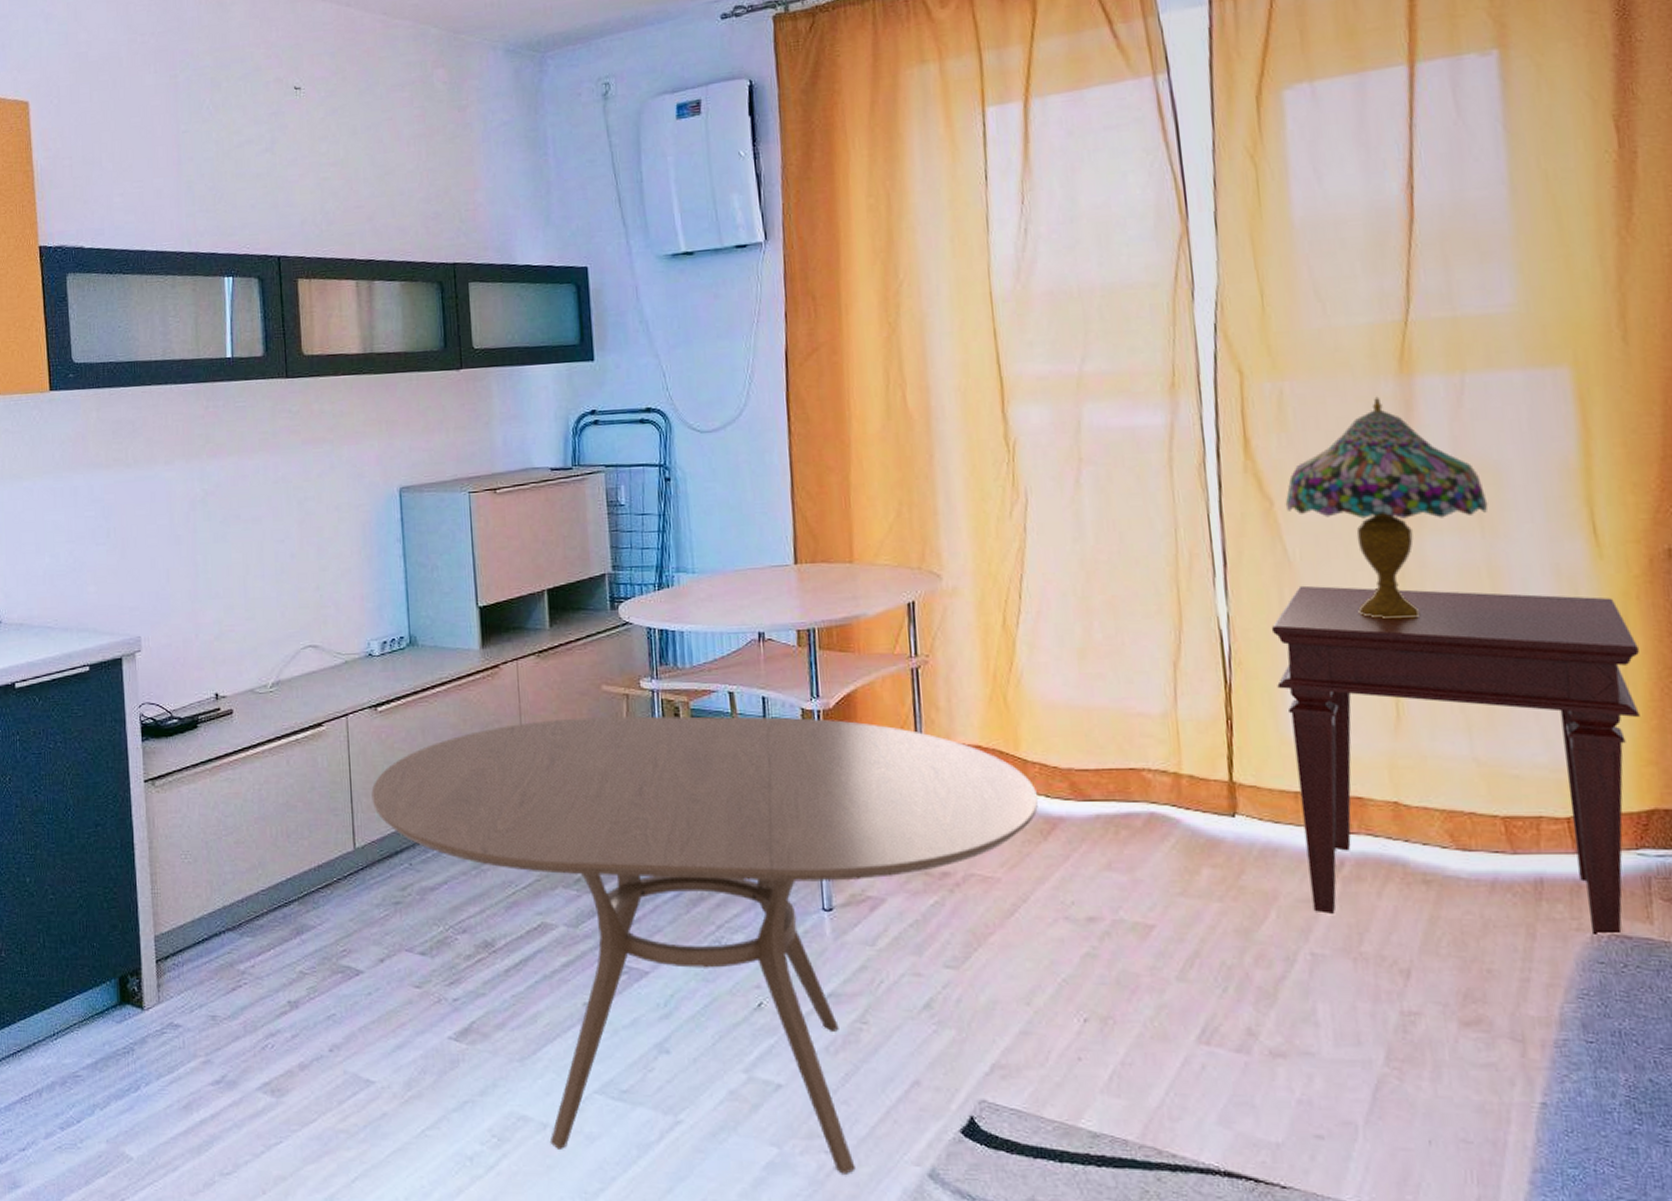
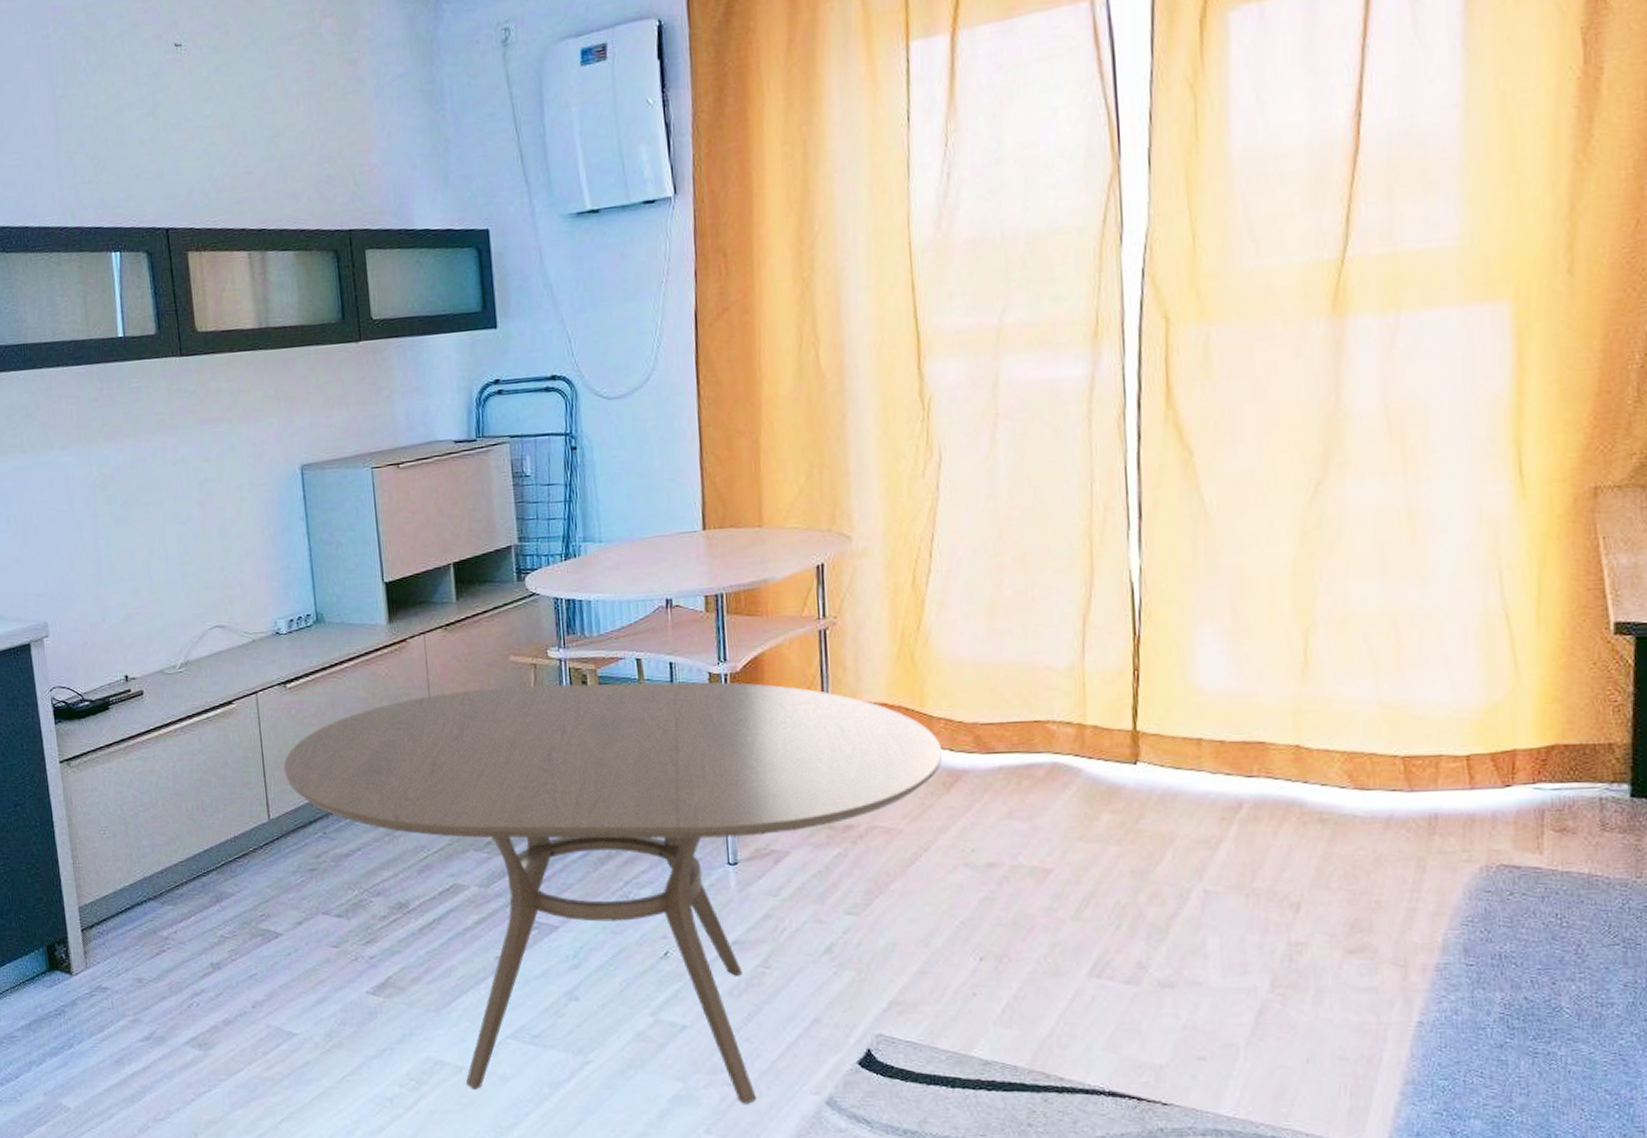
side table: present [1271,585,1640,938] -> none [1183,535,1554,868]
table lamp: present [1285,396,1488,619] -> none [1205,339,1413,567]

